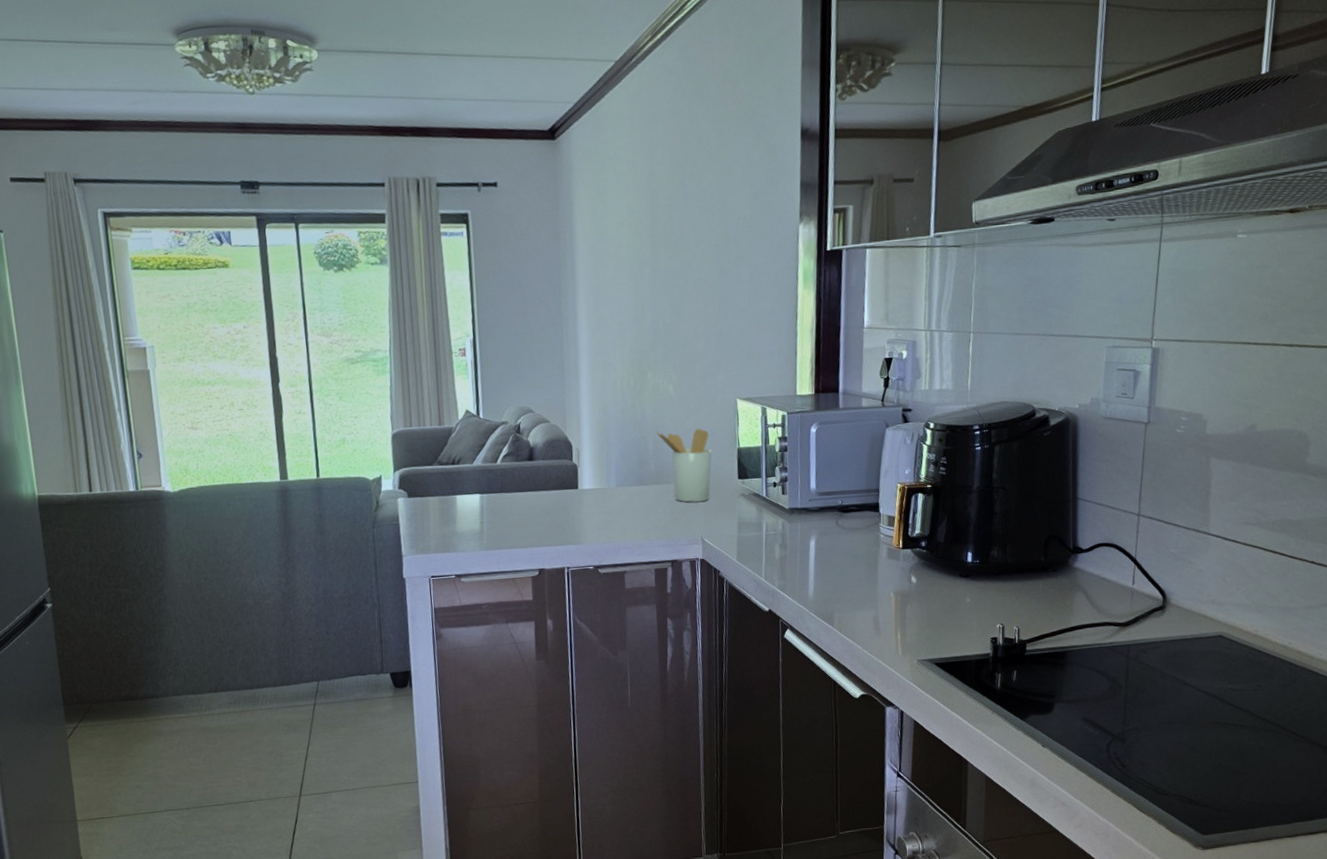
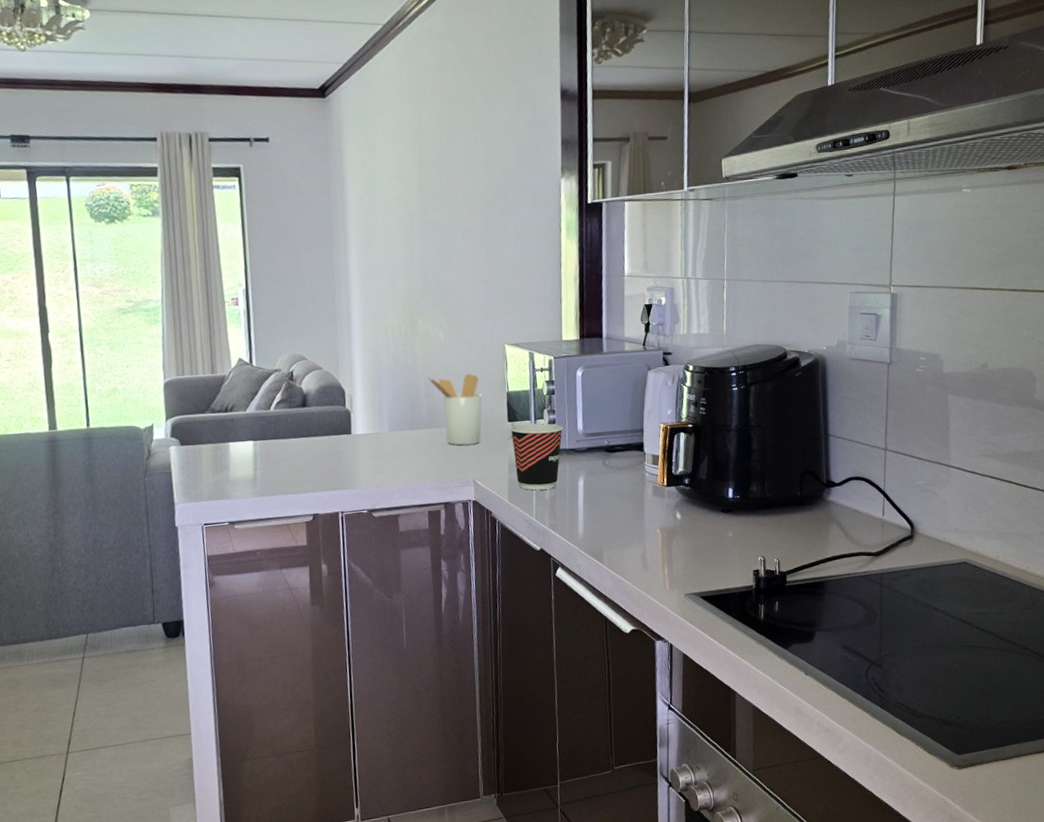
cup: none [740,481,796,550] -> present [510,423,564,491]

